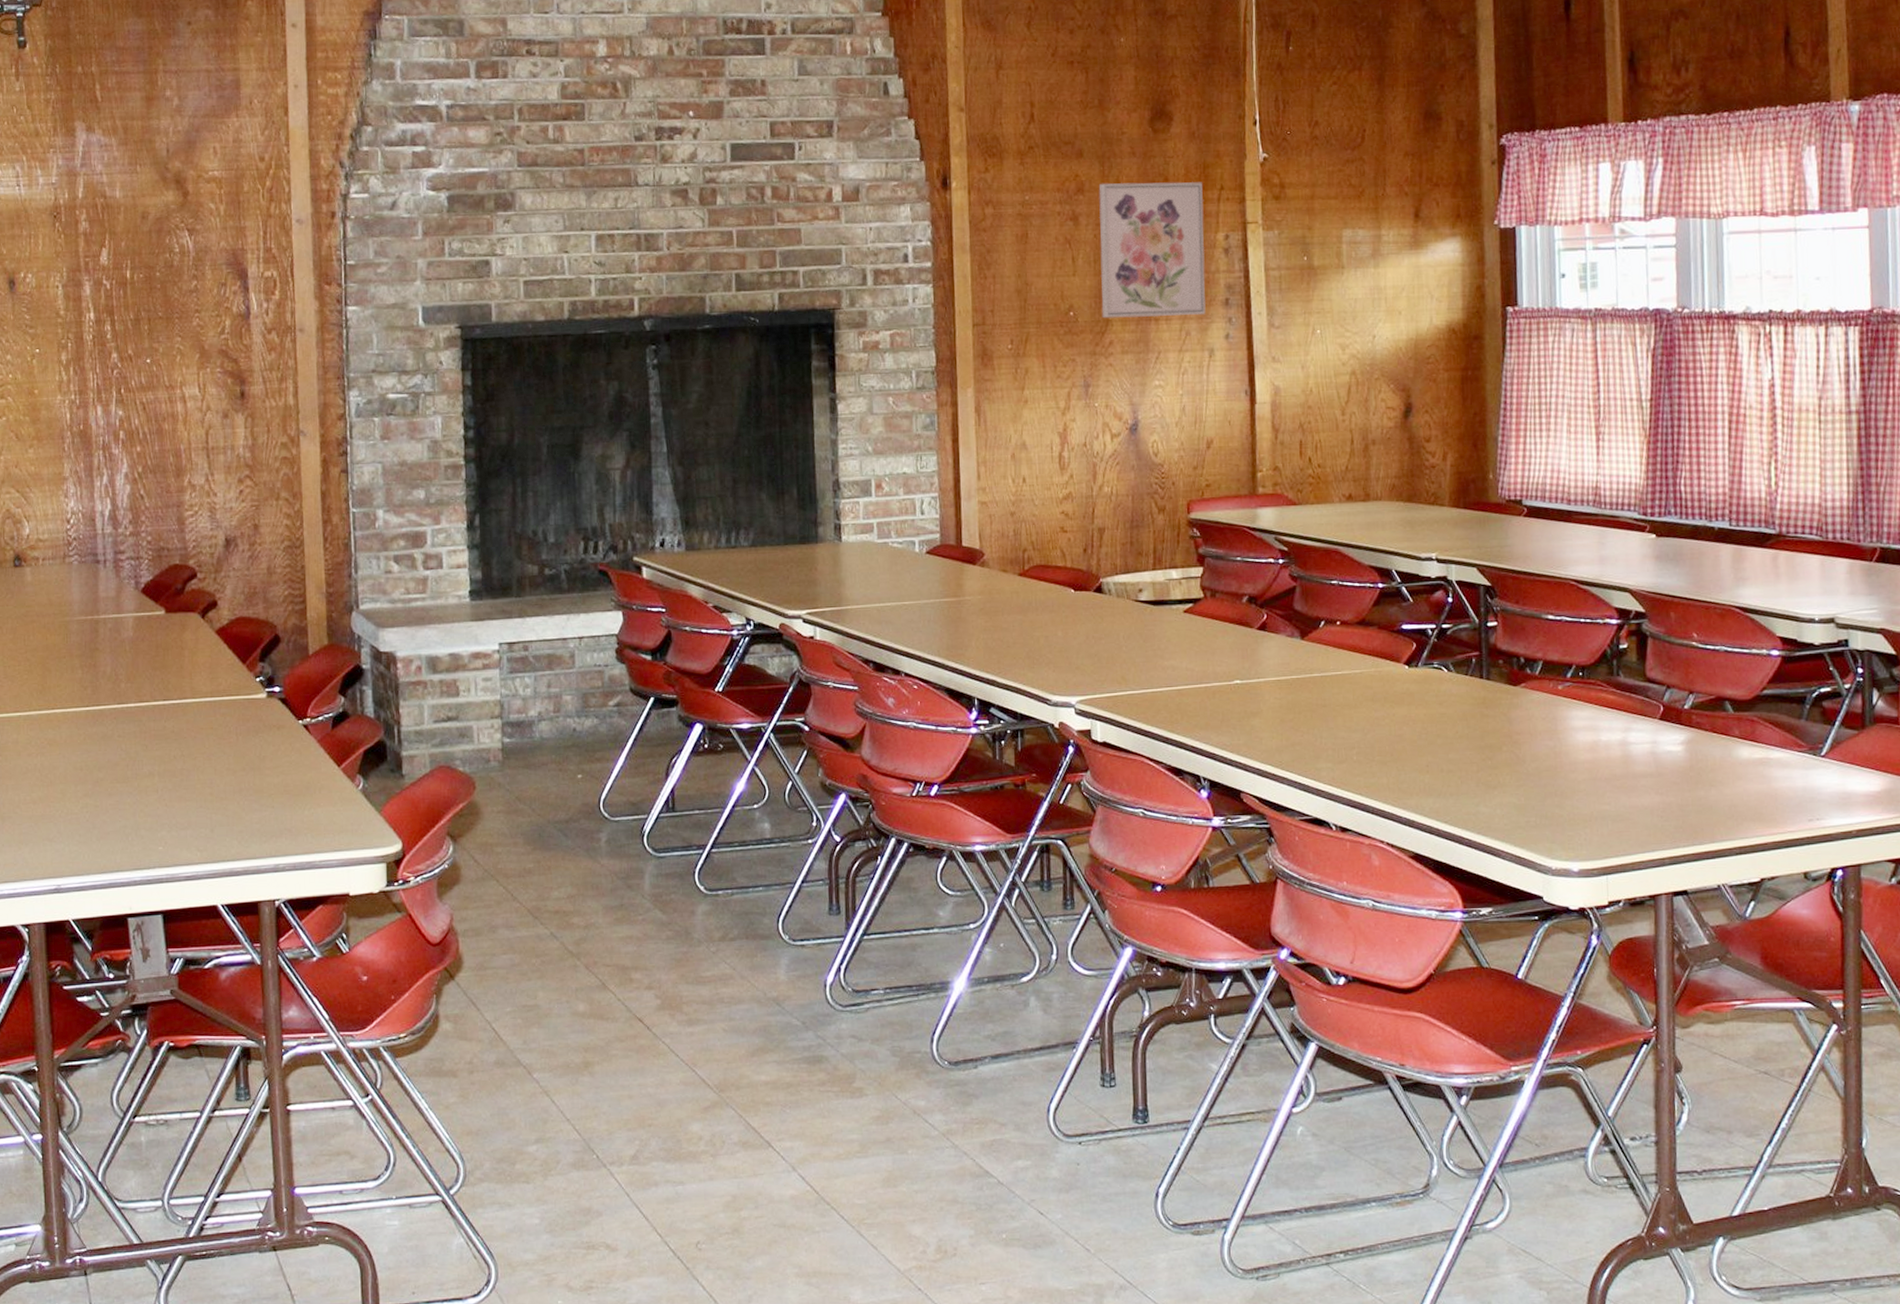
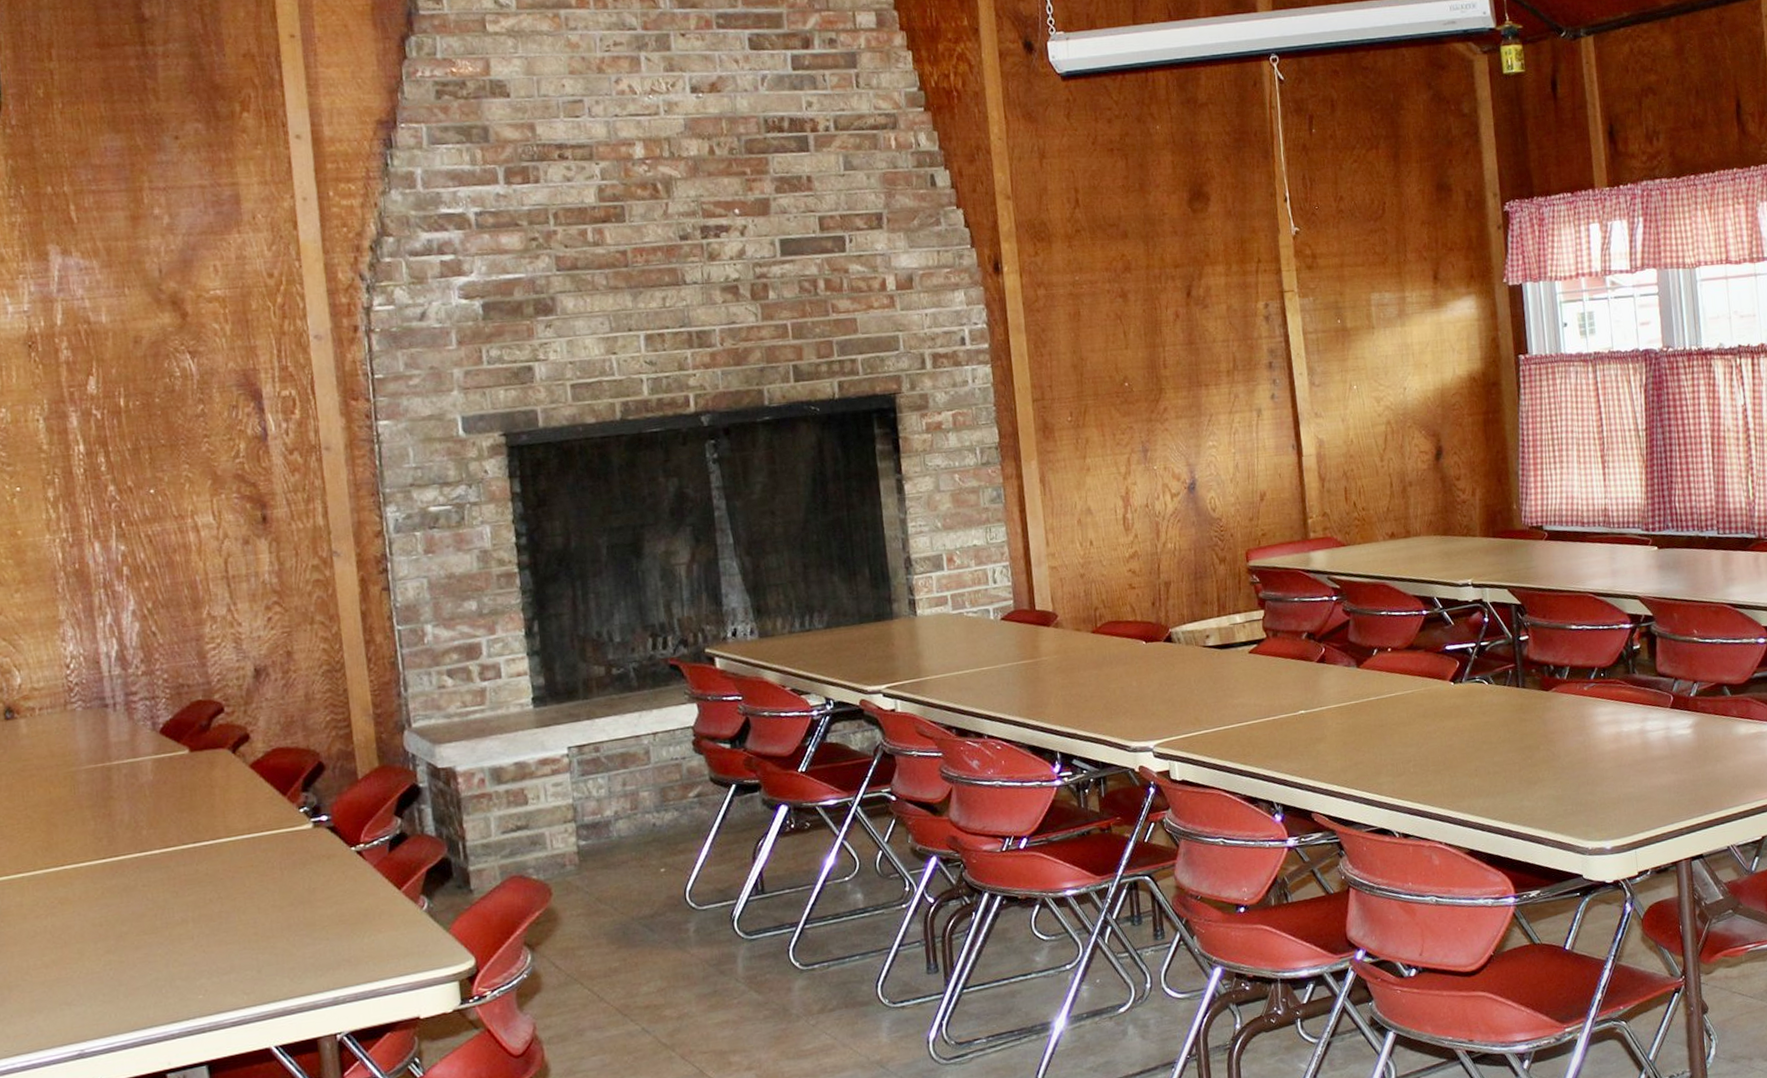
wall art: present [1098,182,1206,319] -> none [1144,256,1252,387]

